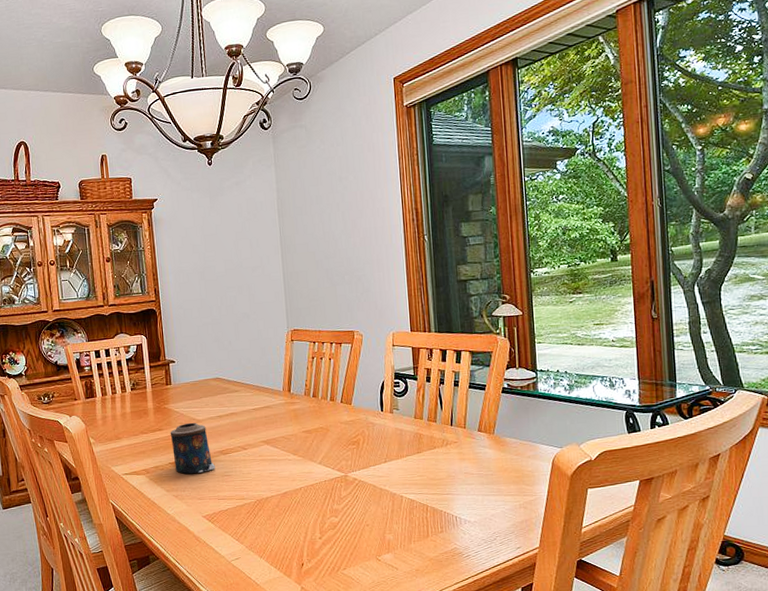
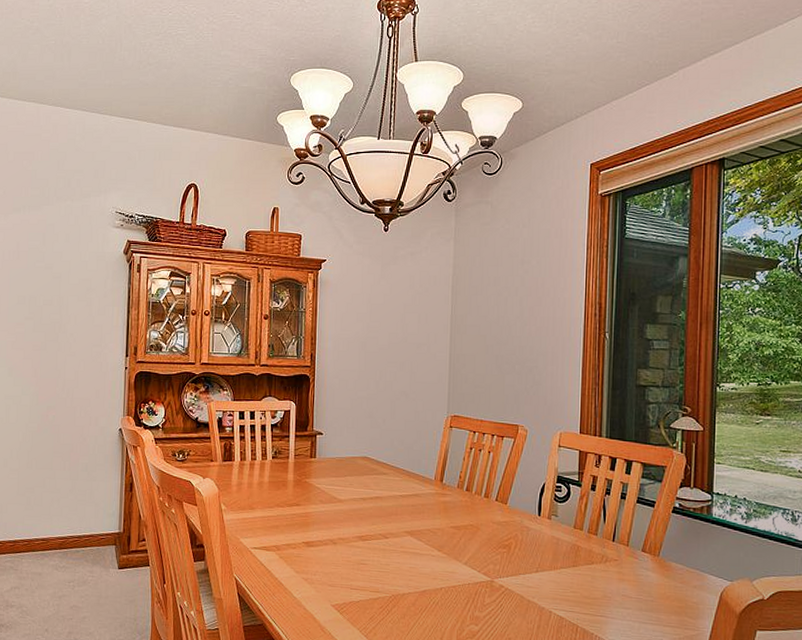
candle: present [170,422,215,474] -> none [308,501,352,557]

